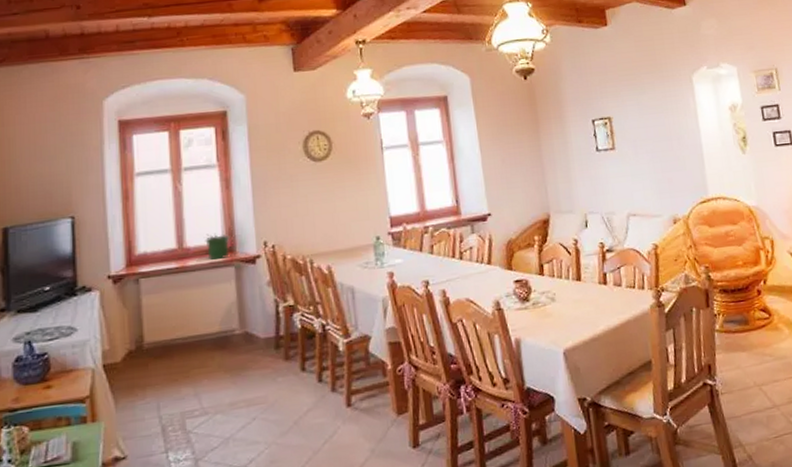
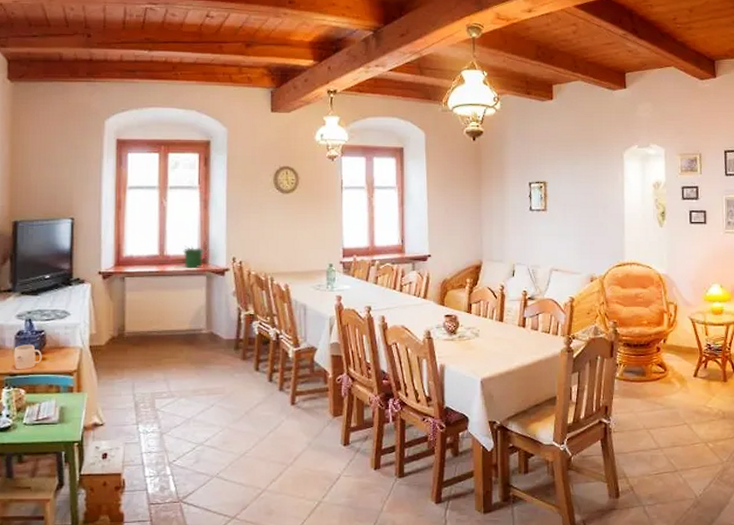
mug: none [12,371,47,404] -> present [13,345,42,370]

